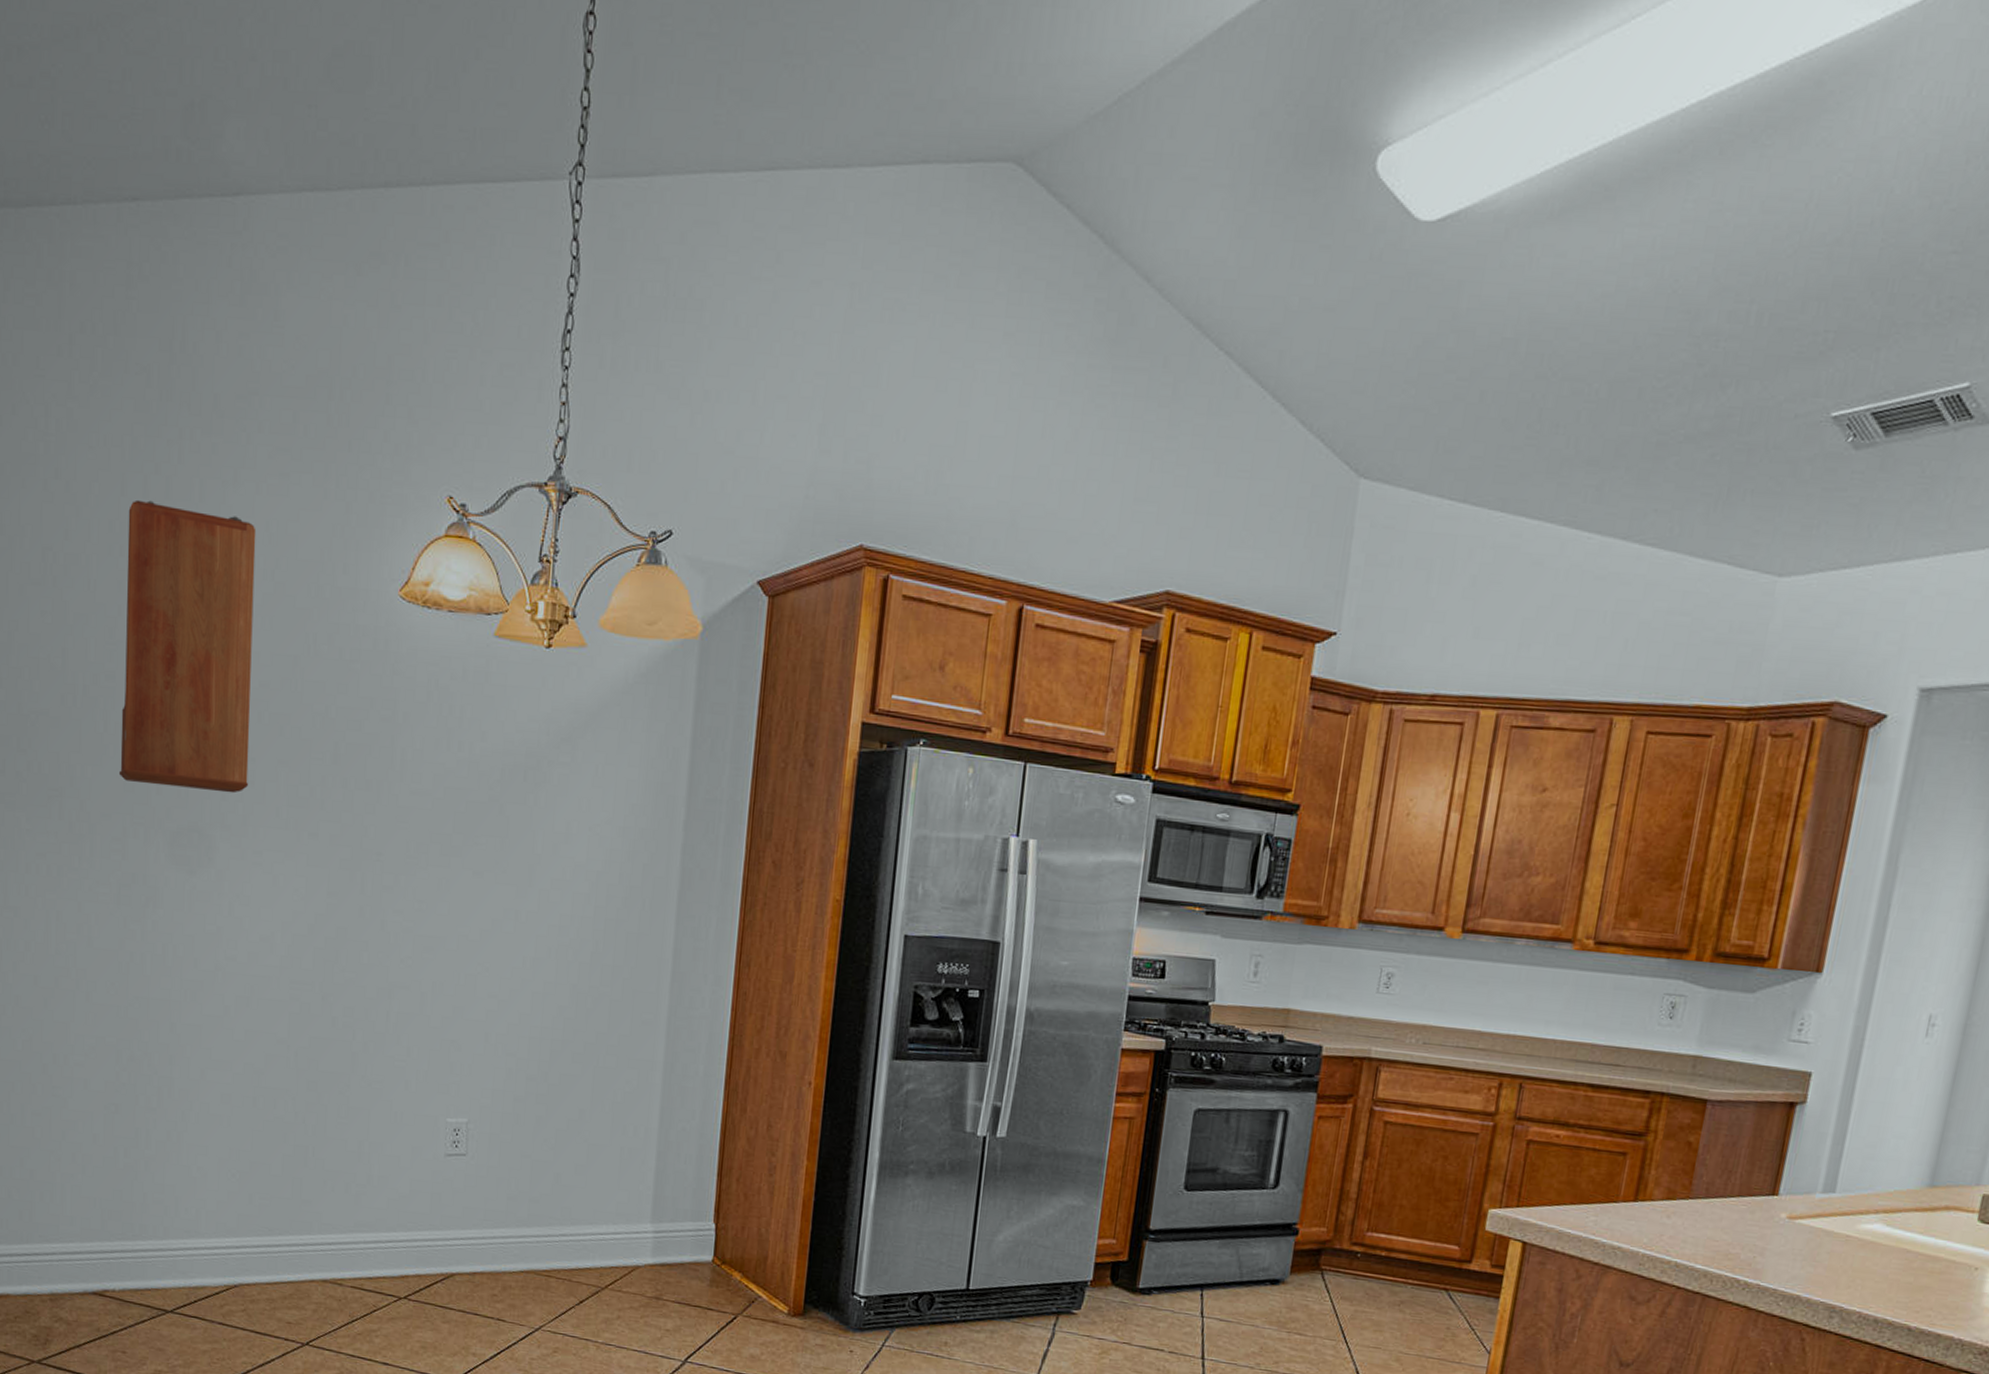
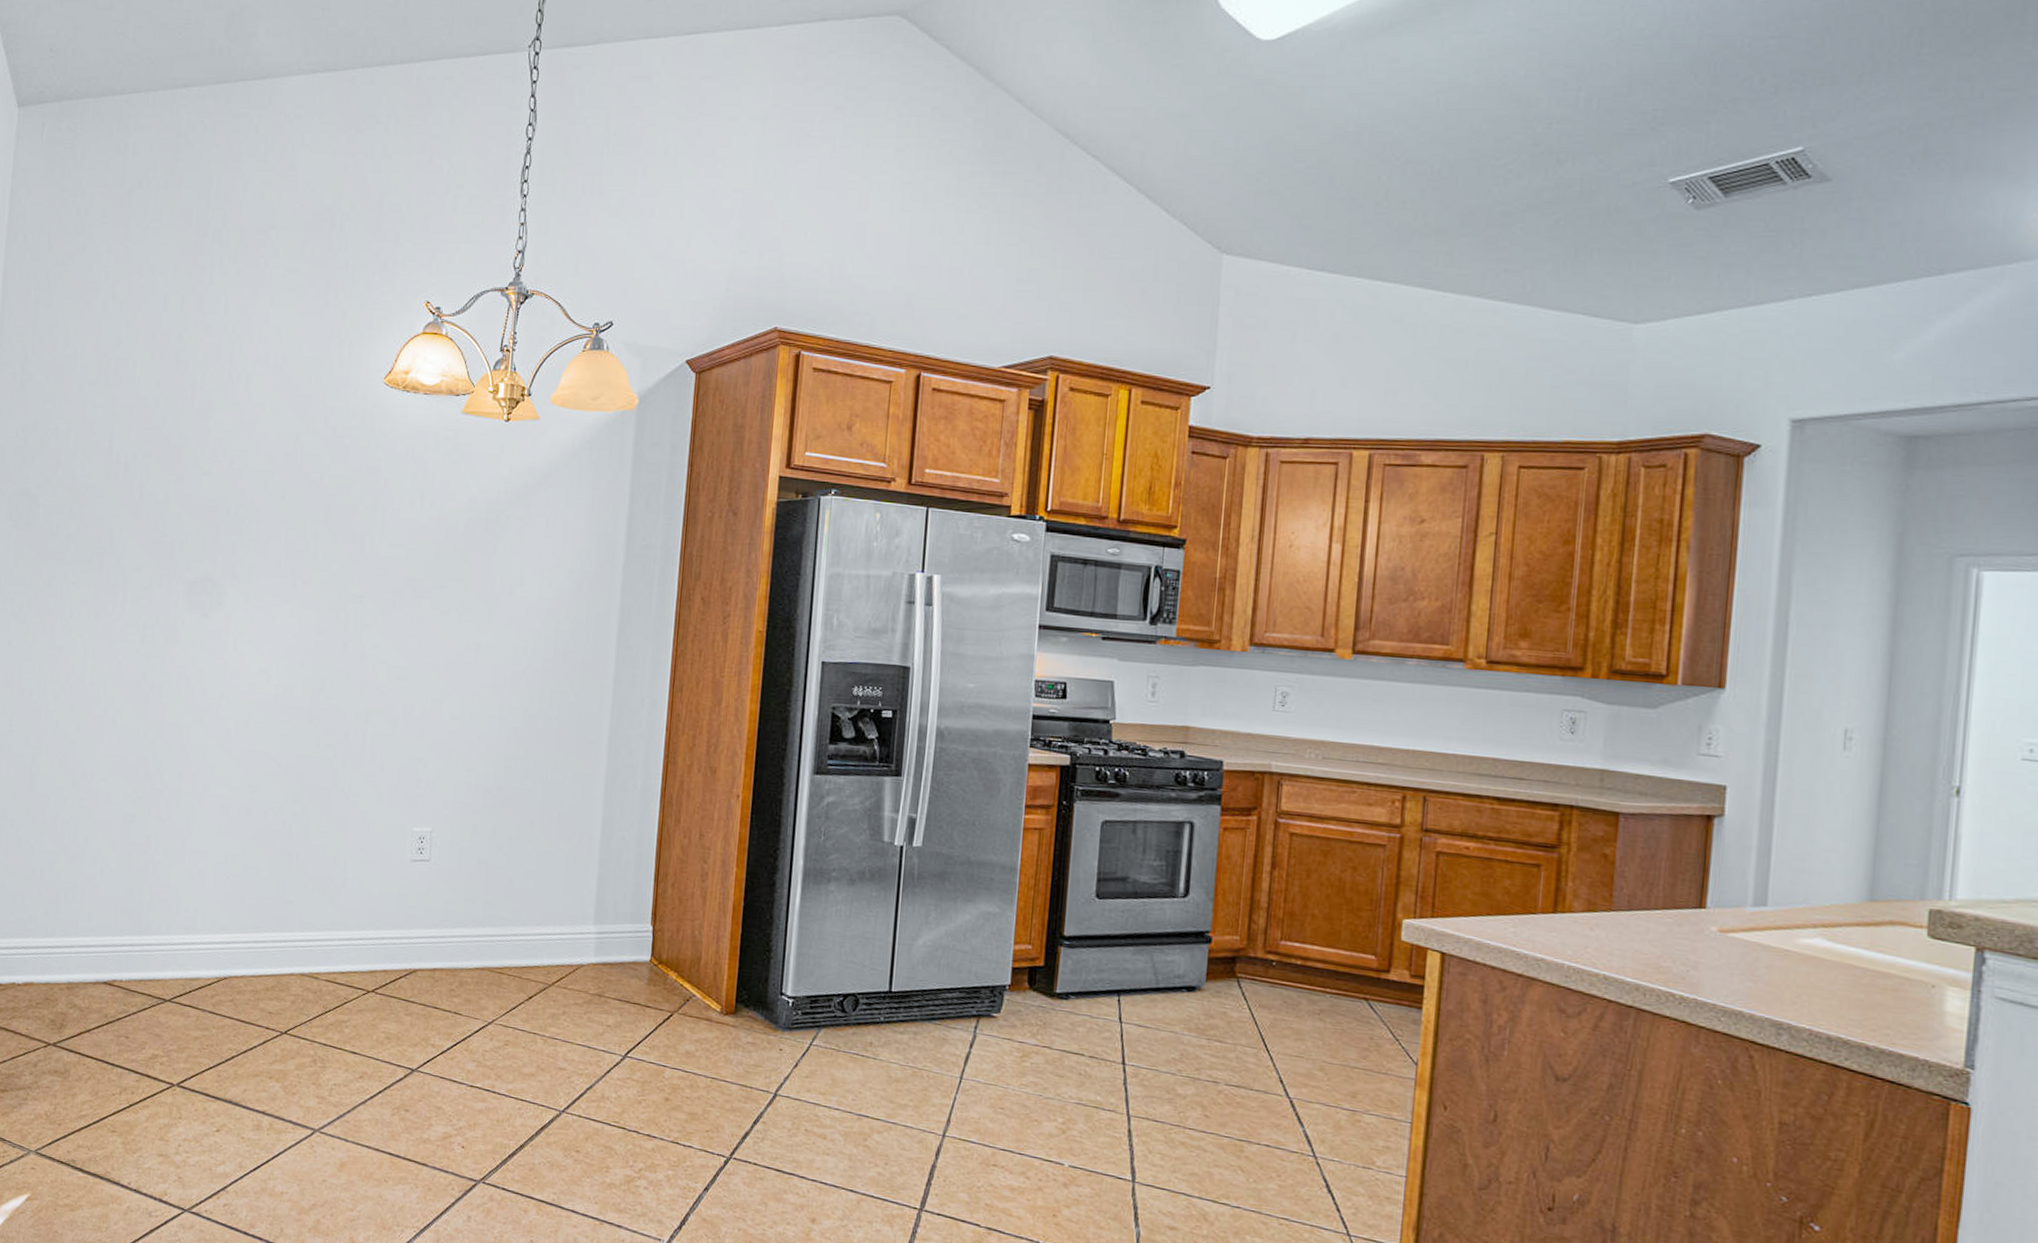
time clock: present [118,499,257,794] -> none [149,314,269,548]

